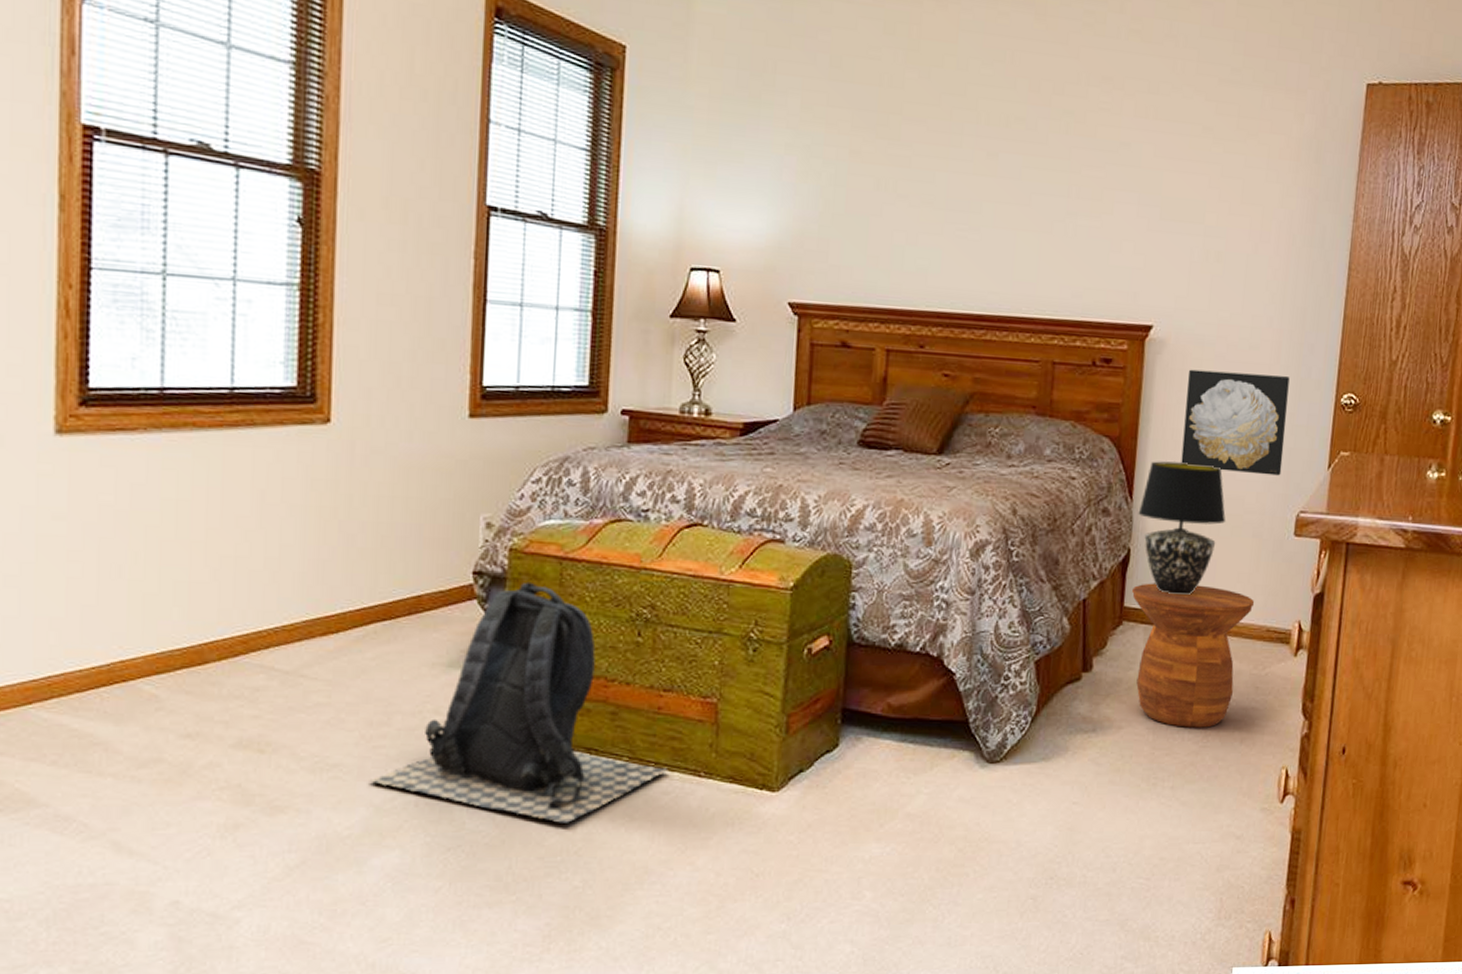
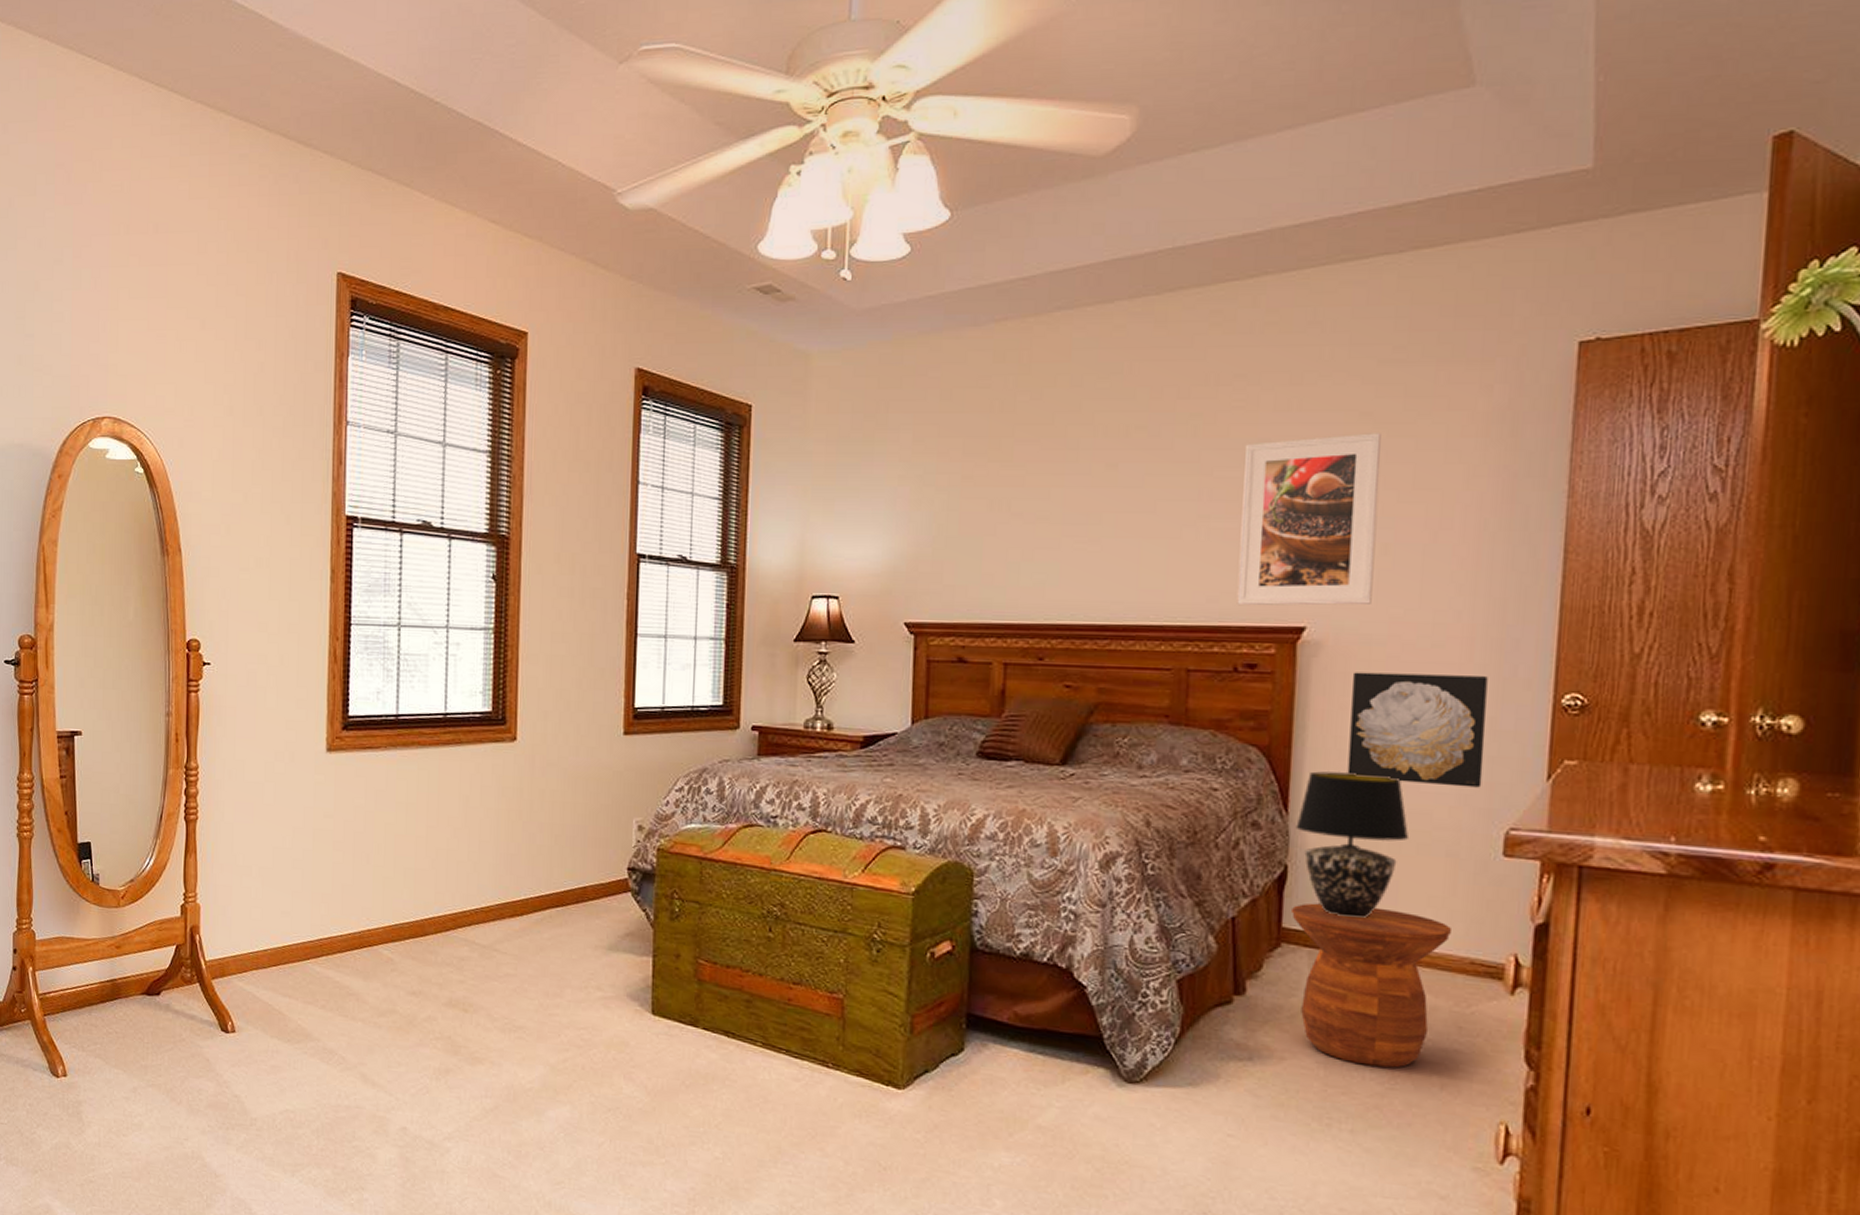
backpack: present [369,581,668,823] -> none [546,878,799,1098]
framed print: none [1097,145,1219,308] -> present [1236,433,1381,606]

